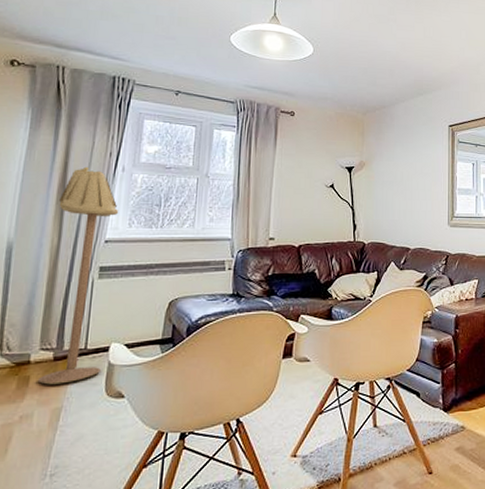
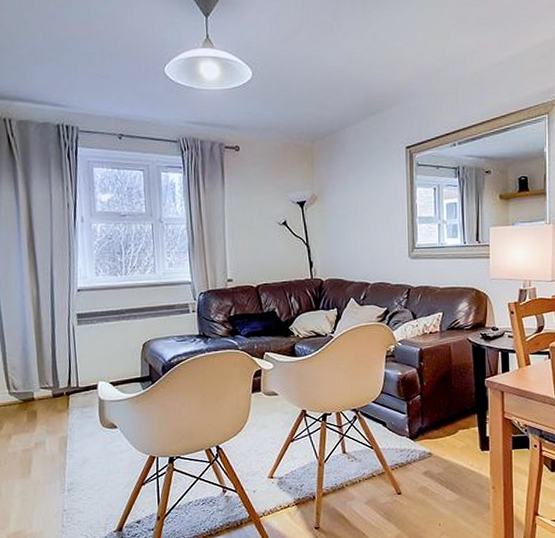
floor lamp: present [37,166,119,385] -> none [31,219,93,418]

